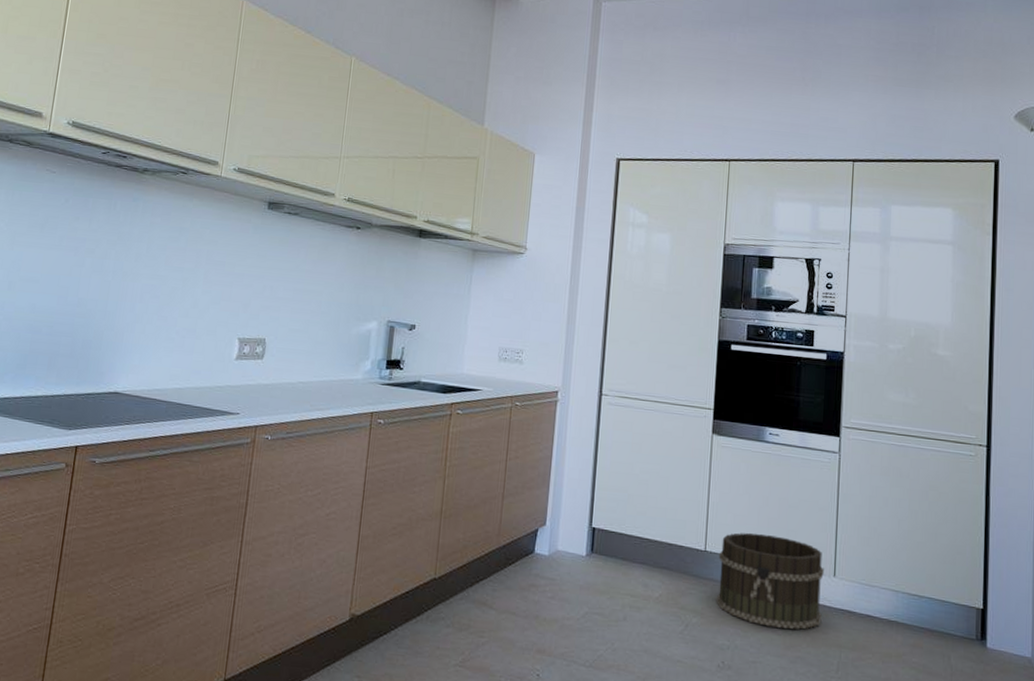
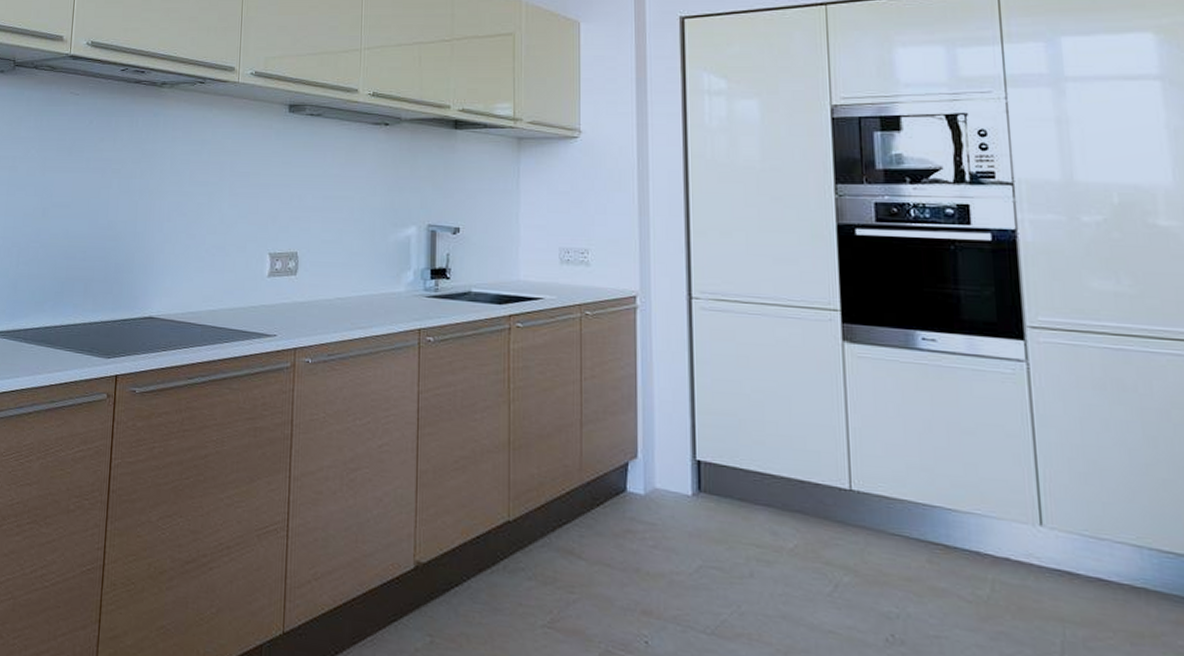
bucket: present [716,532,824,630] -> none [870,466,1030,596]

